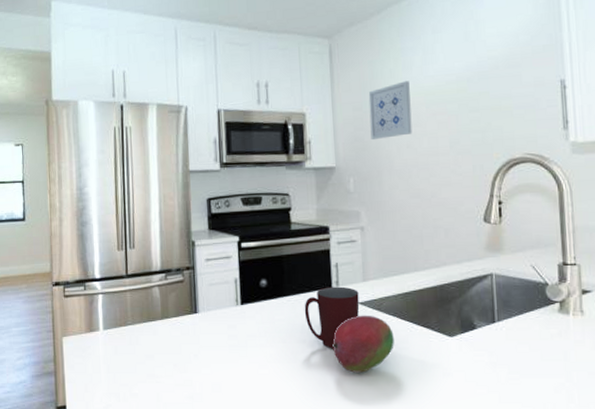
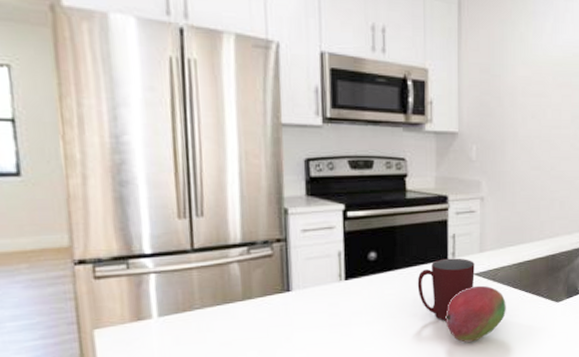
wall art: present [368,81,413,139] -> none [497,47,539,106]

